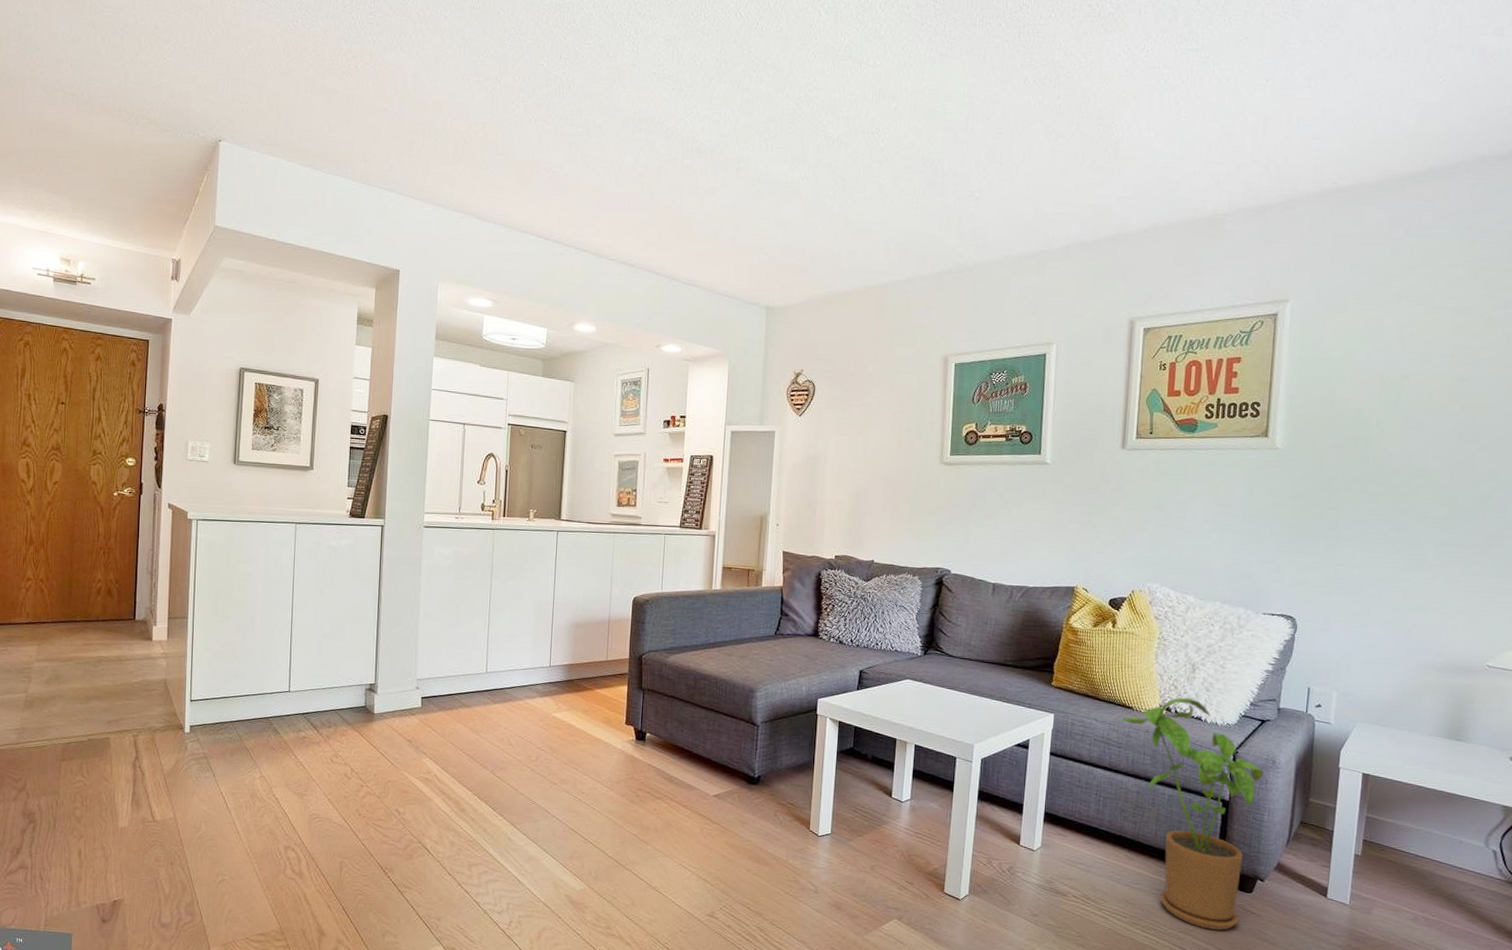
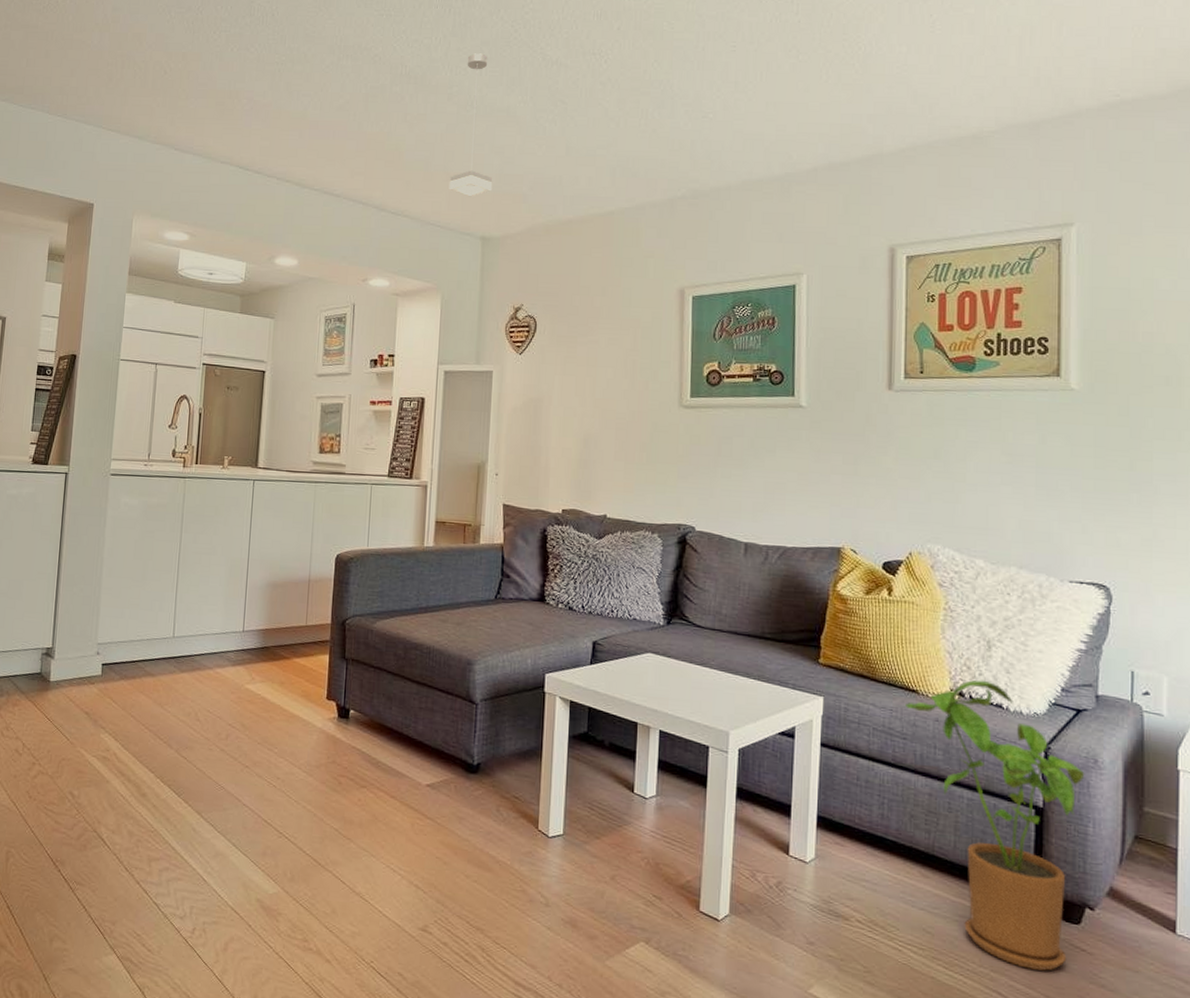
pendant lamp: none [736,129,777,269] -> present [449,53,493,197]

